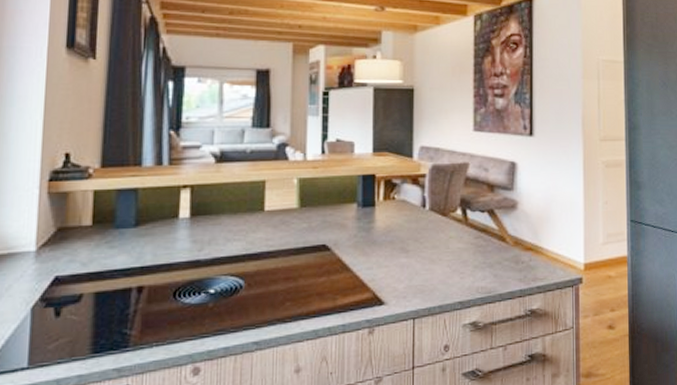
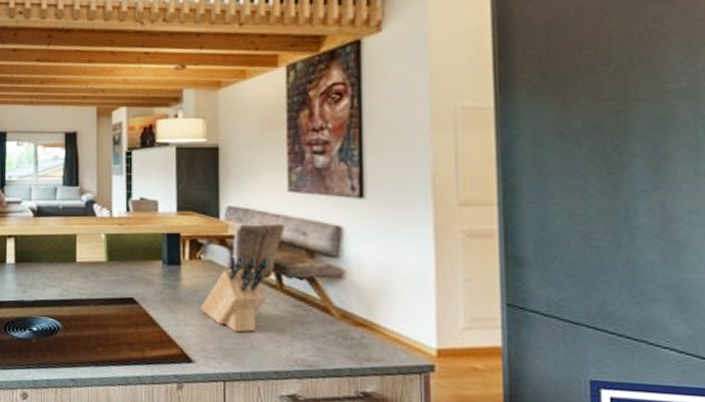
knife block: none [393,193,456,269] -> present [200,256,269,333]

